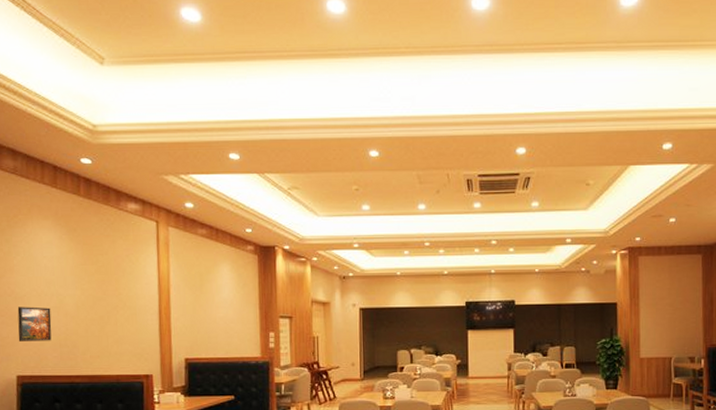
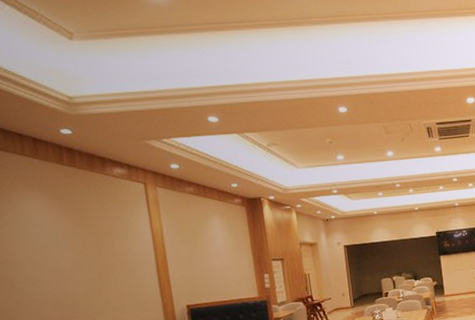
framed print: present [17,306,52,341] -> none [12,271,52,306]

